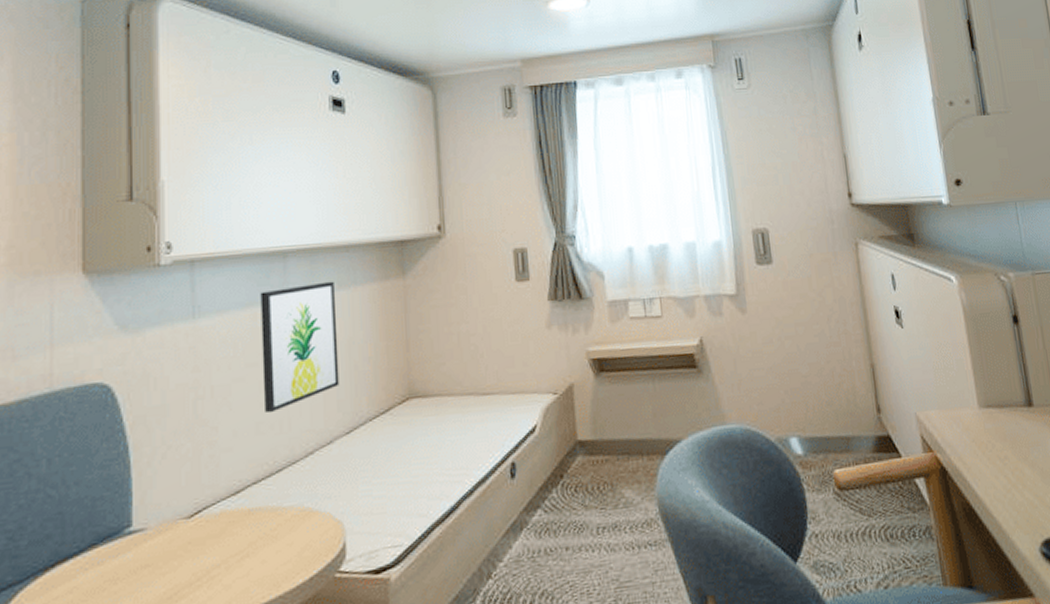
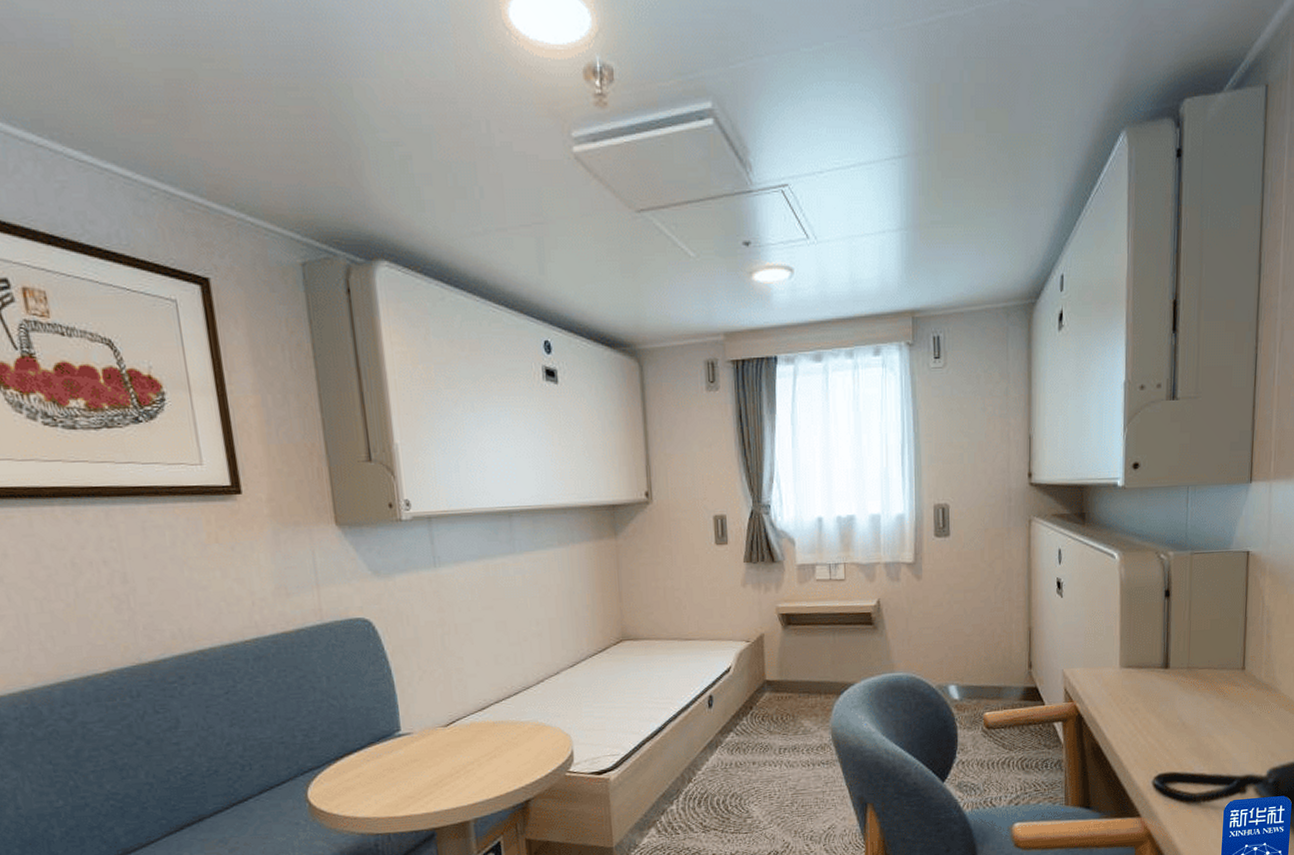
wall art: present [260,281,340,414] -> none [491,539,563,648]

